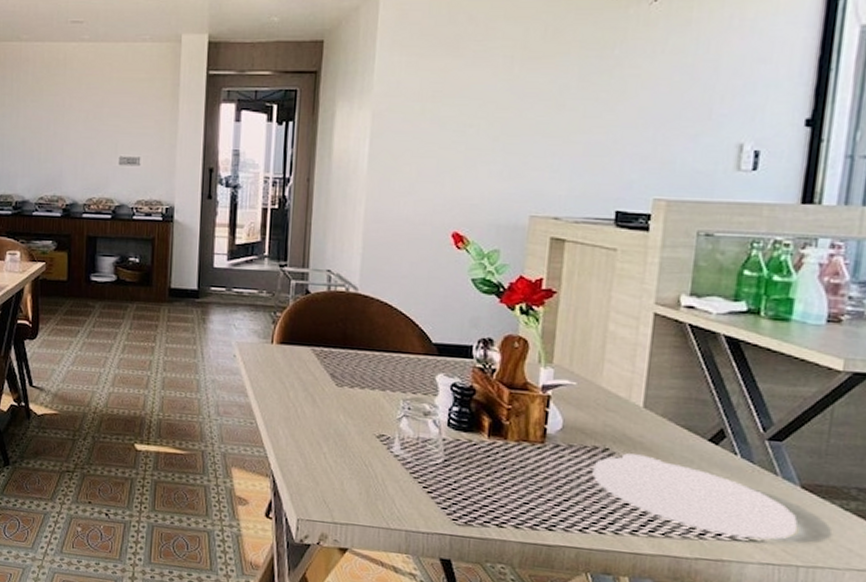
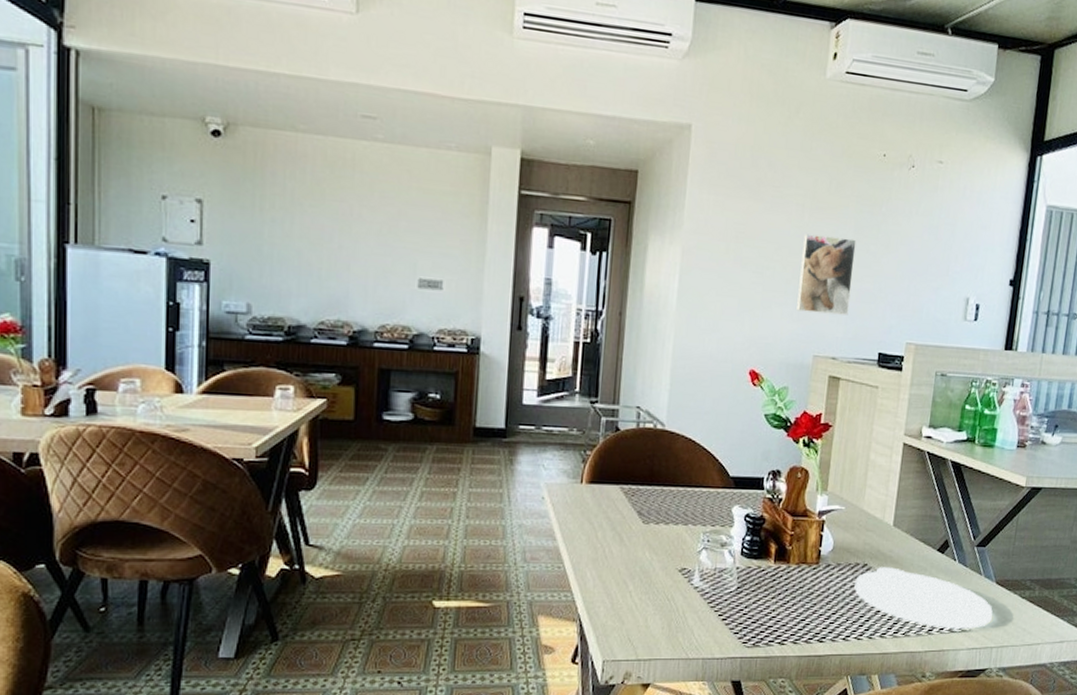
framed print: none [507,87,582,171] -> present [796,234,857,315]

